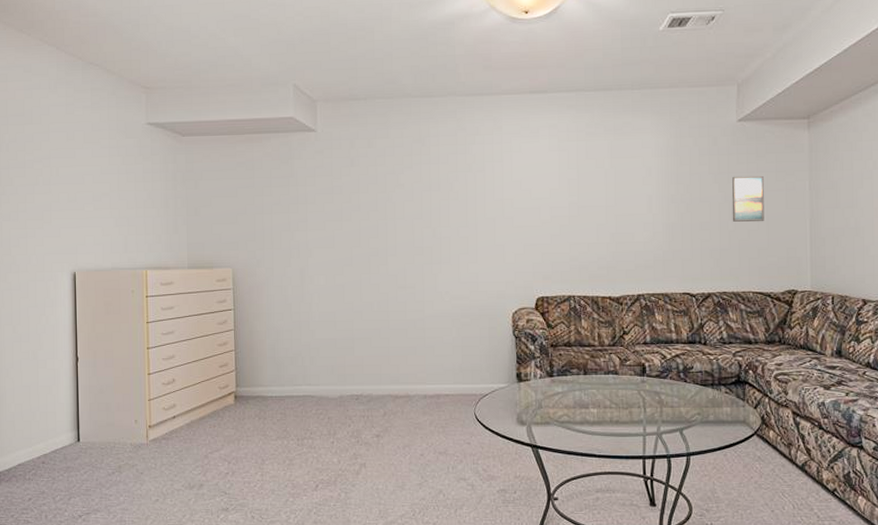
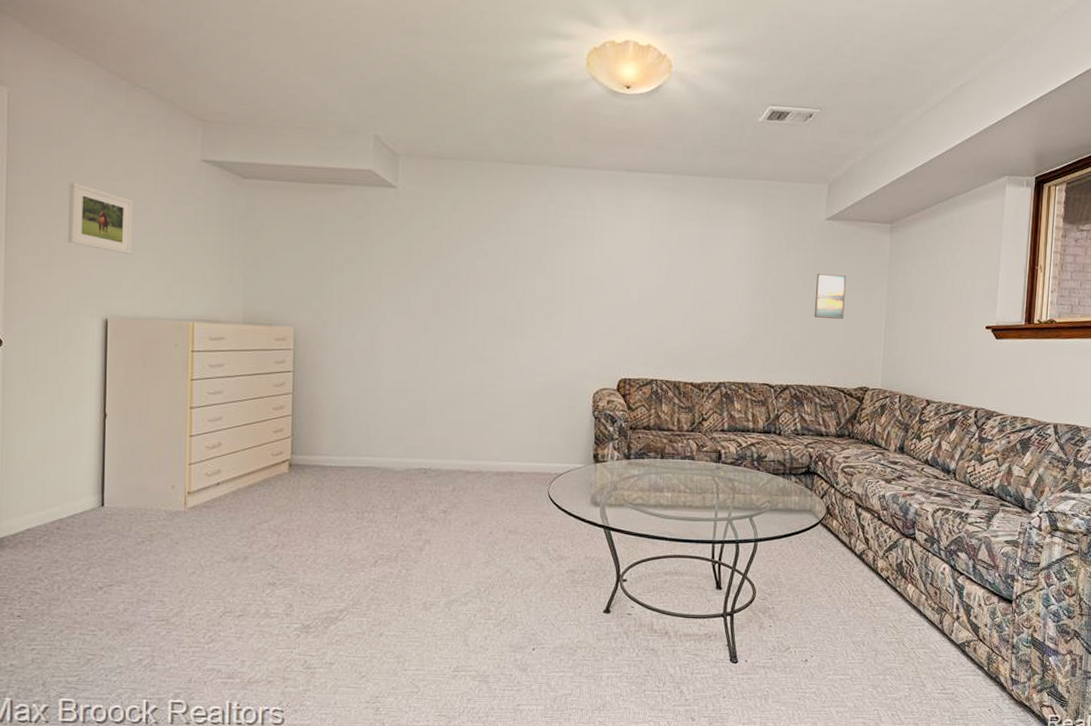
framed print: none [40,154,93,214] -> present [68,182,134,255]

